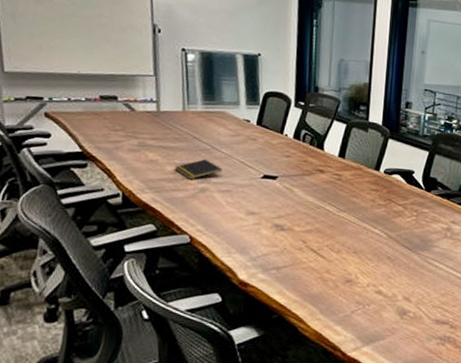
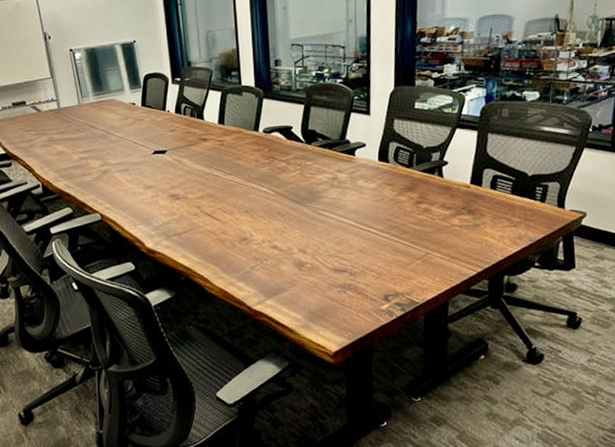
notepad: present [175,159,222,180] -> none [79,144,118,164]

